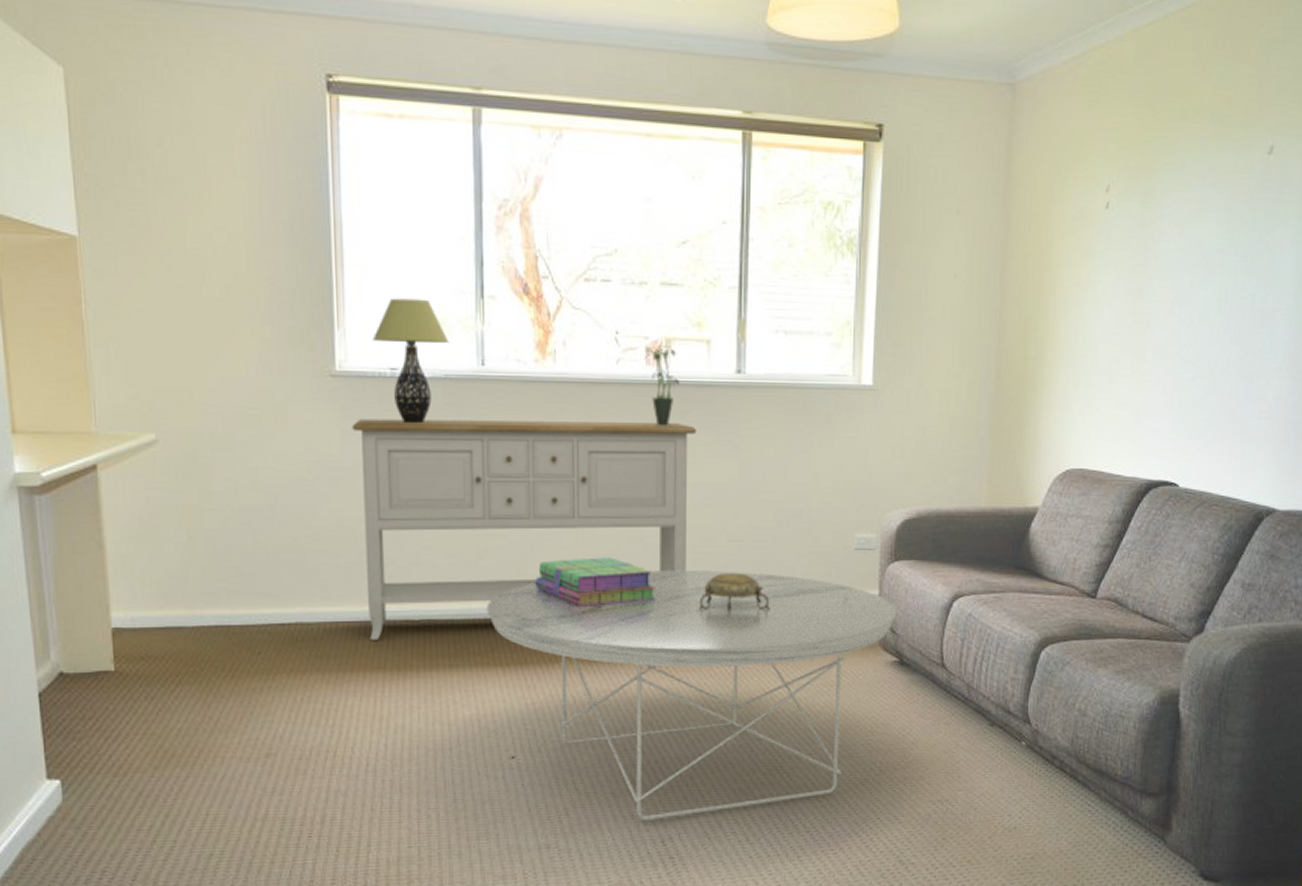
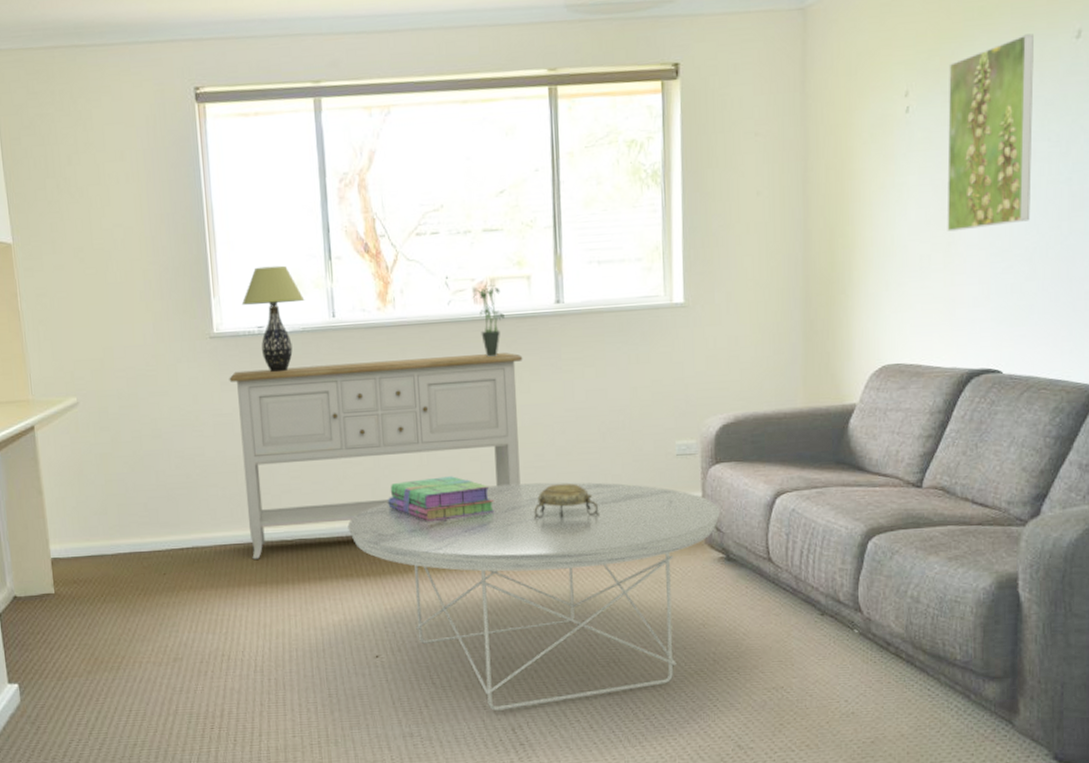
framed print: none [1137,143,1231,337] -> present [946,33,1035,232]

